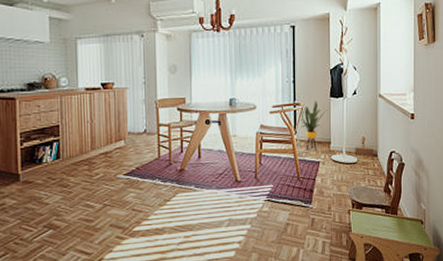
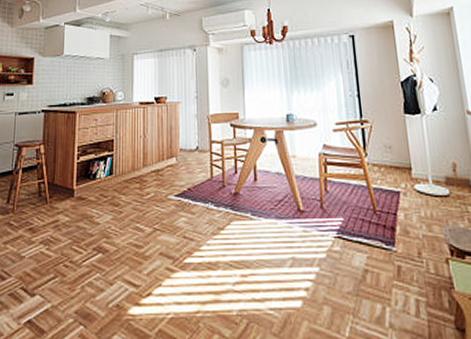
house plant: present [298,101,328,151] -> none [367,118,404,178]

